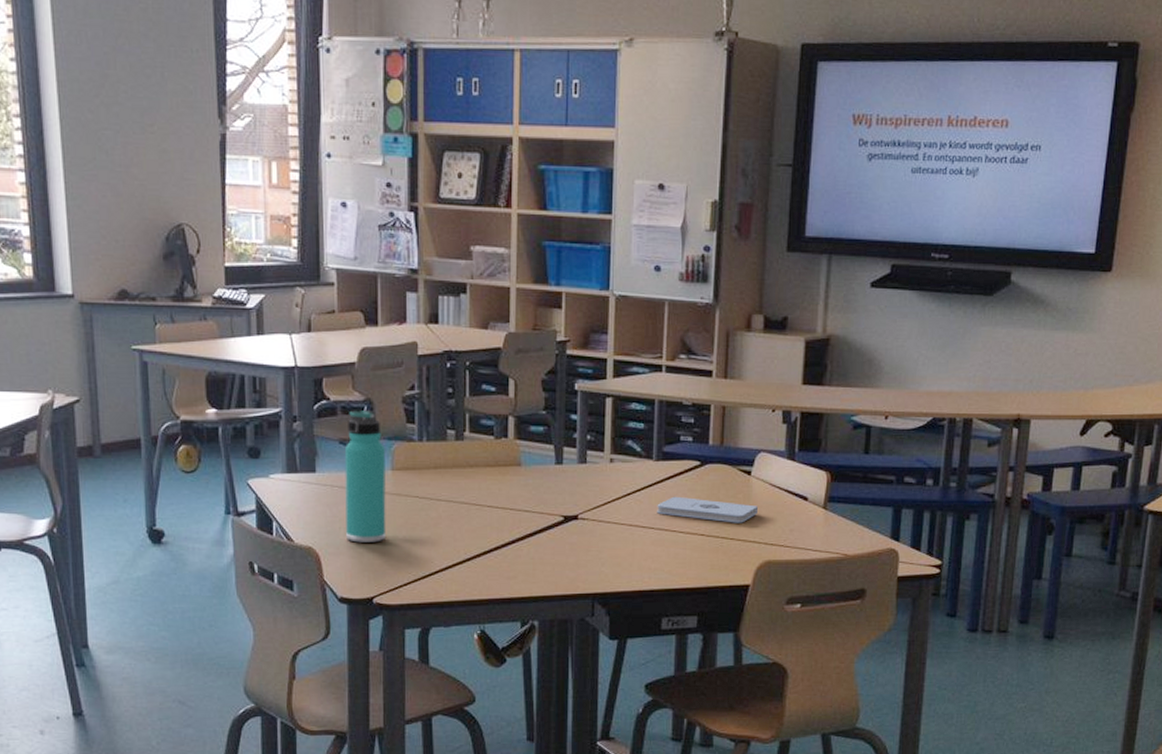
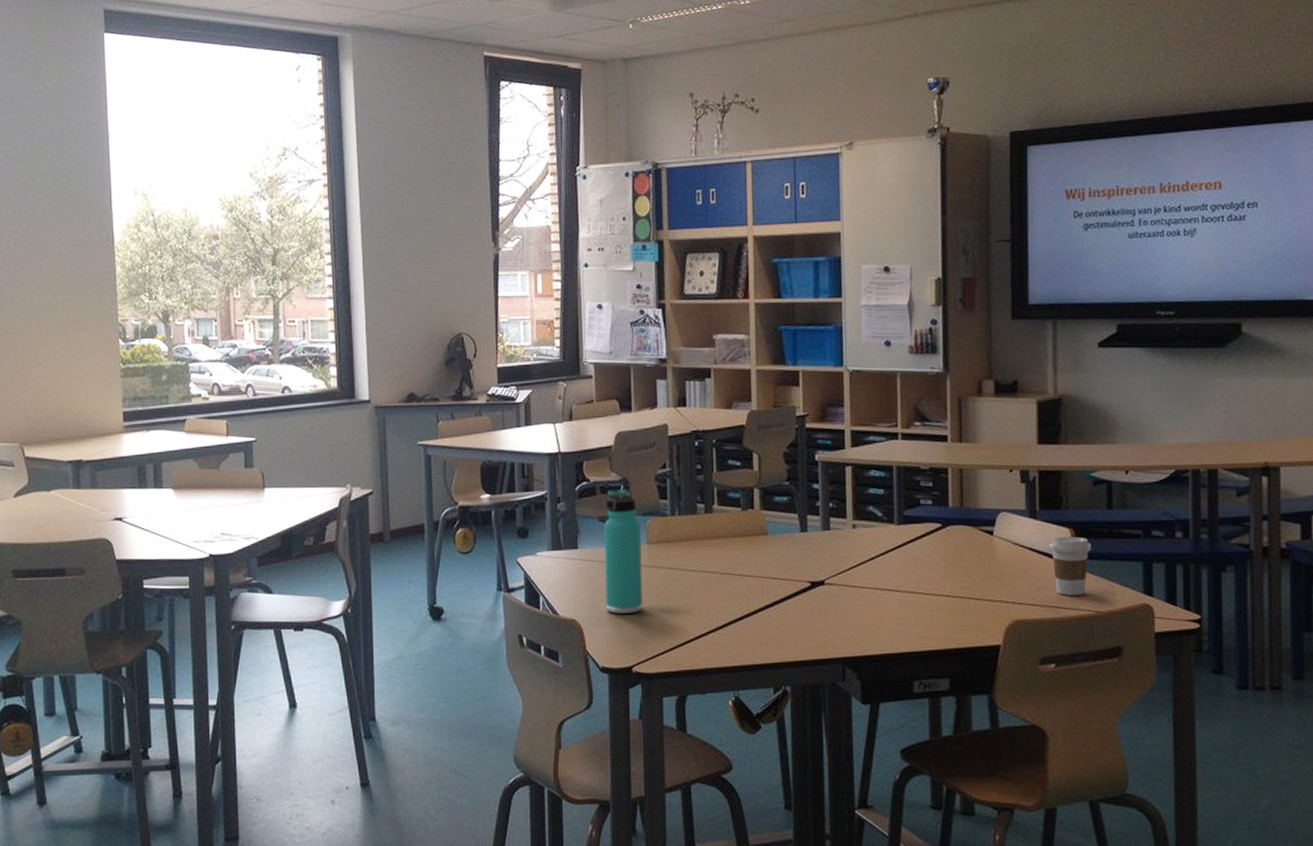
notepad: present [657,496,758,523] -> none [901,558,1003,584]
coffee cup: none [805,480,846,538] -> present [1049,536,1092,596]

